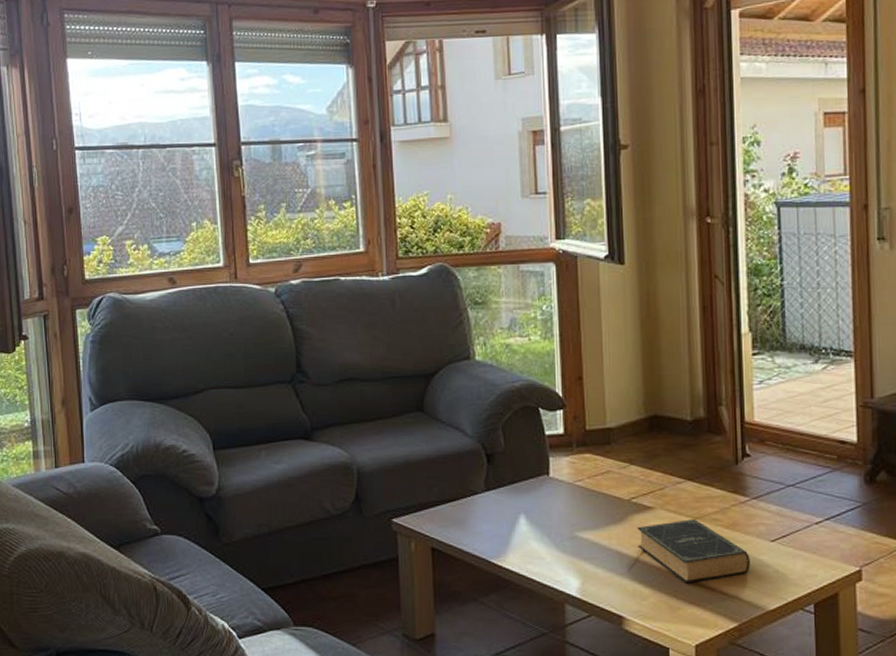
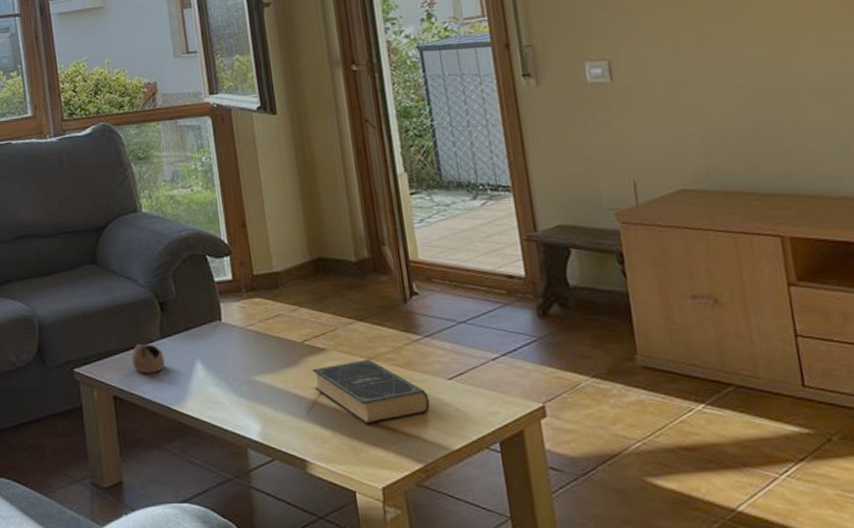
cup: none [453,496,488,527] -> present [131,344,165,374]

